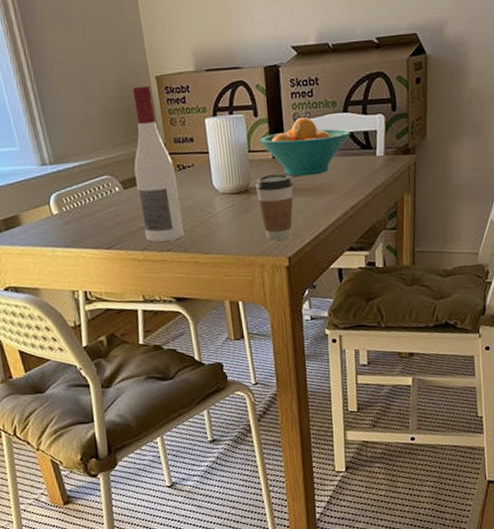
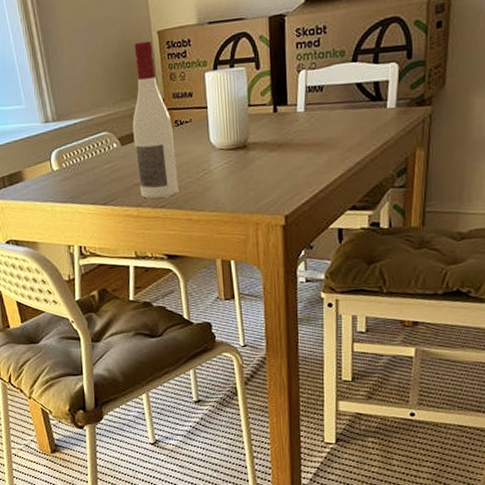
coffee cup: present [255,174,293,241] -> none [253,129,294,198]
fruit bowl: present [258,117,350,177] -> none [259,68,359,131]

